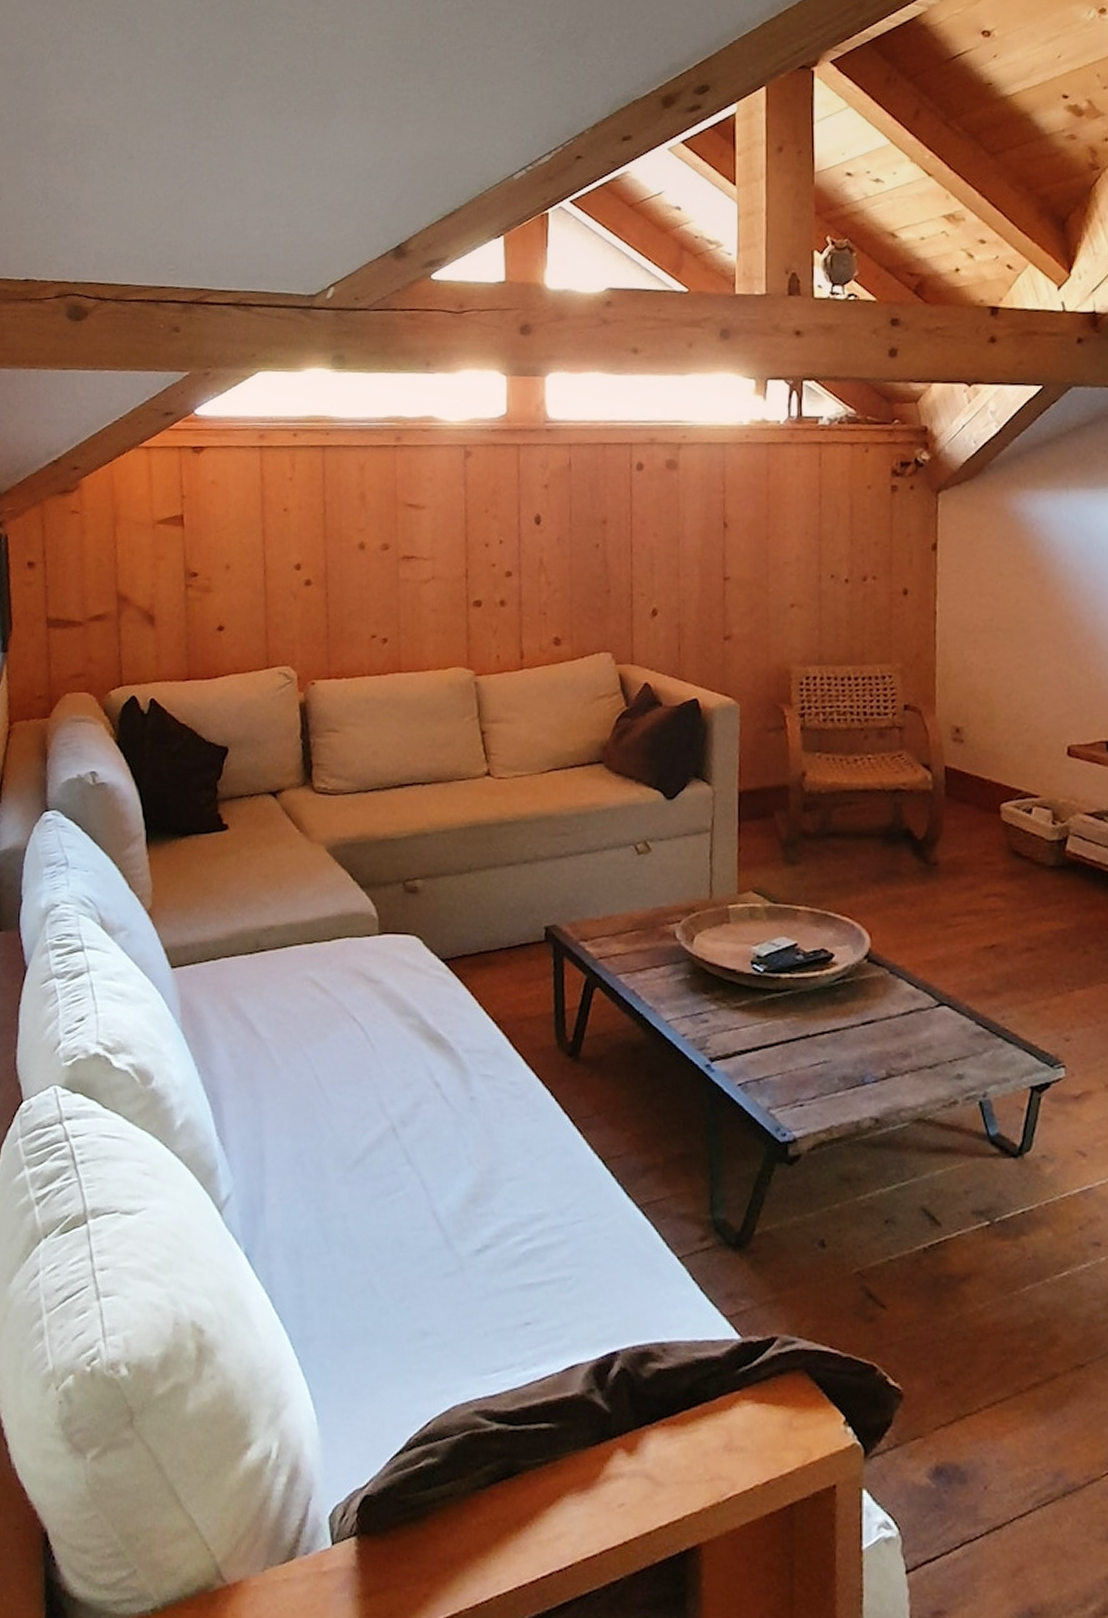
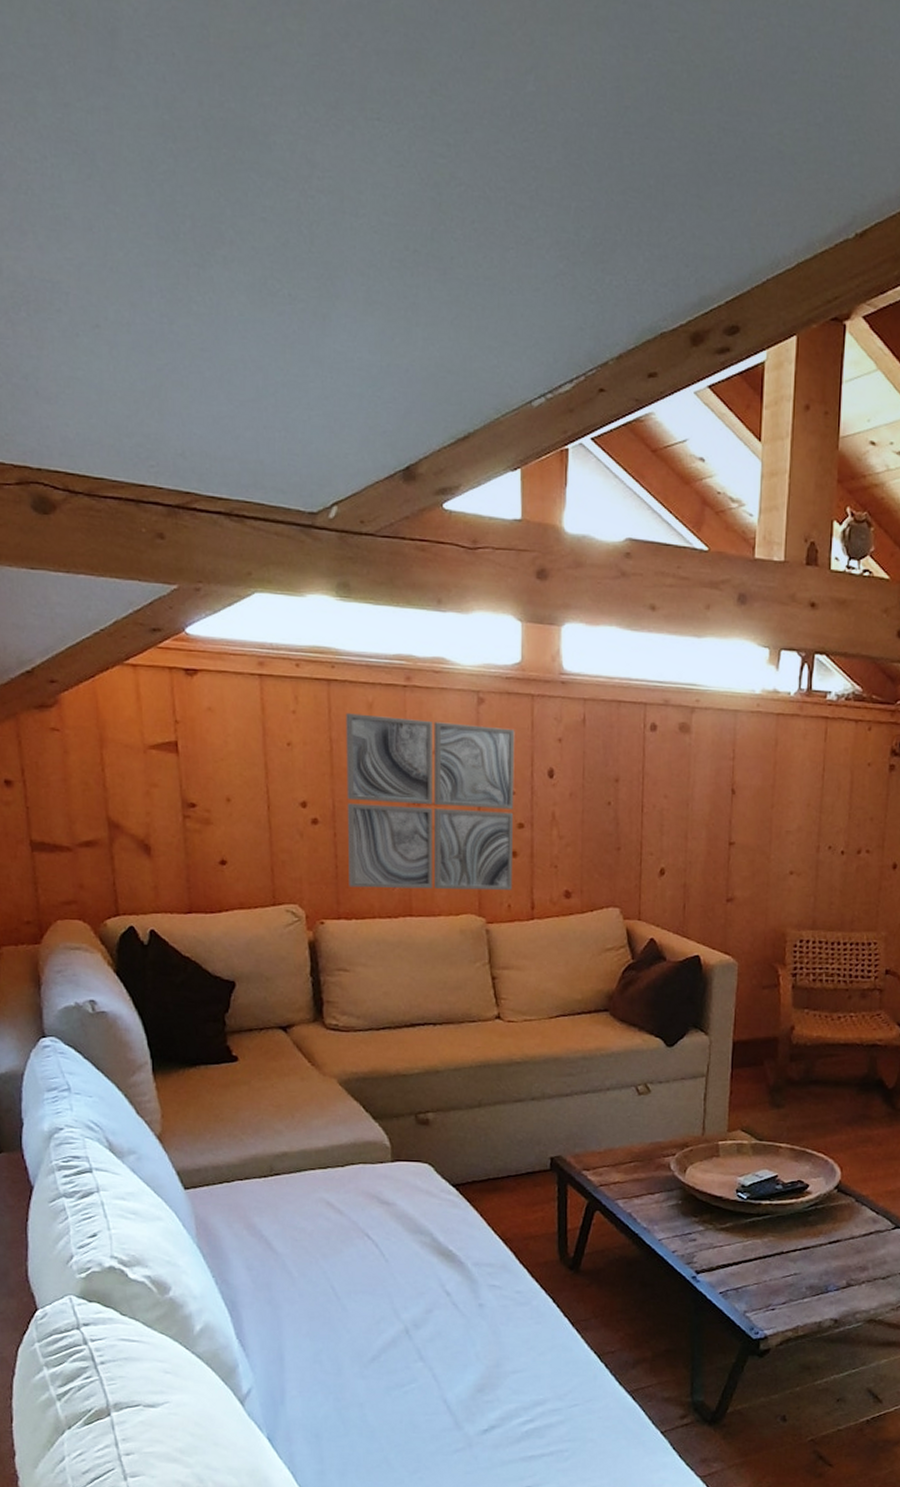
wall art: none [338,476,502,646] -> present [346,713,515,891]

